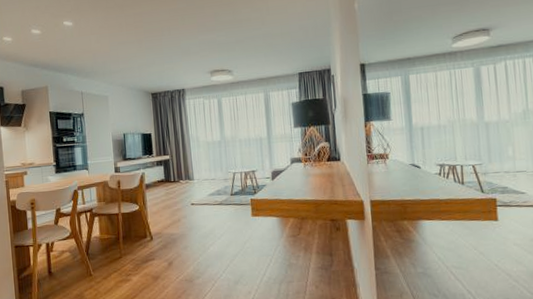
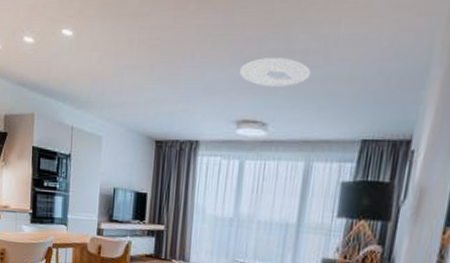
ceiling light: none [205,25,255,46] -> present [239,57,311,88]

